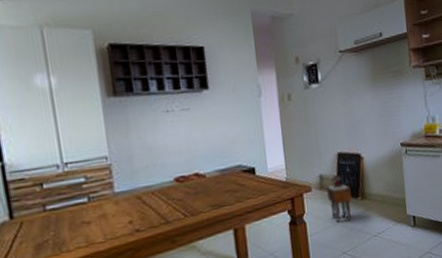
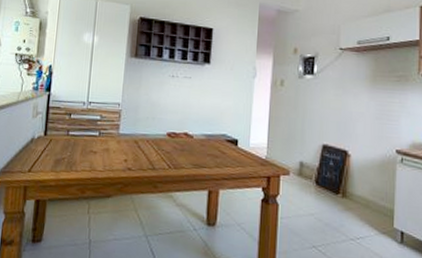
stool: present [326,175,352,222] -> none [304,166,331,216]

